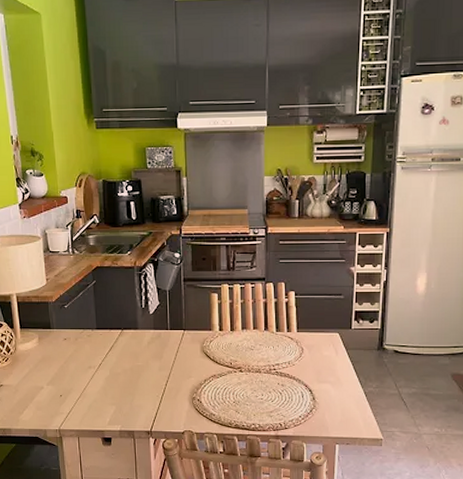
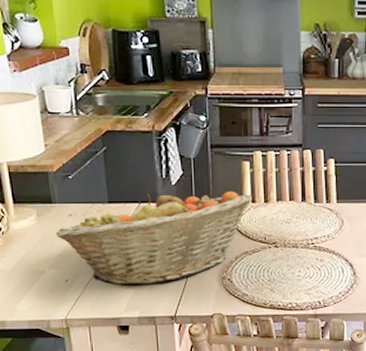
fruit basket: none [53,319,219,401] -> present [55,190,252,285]

